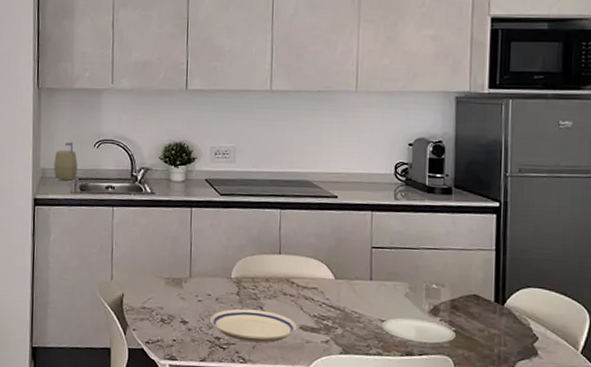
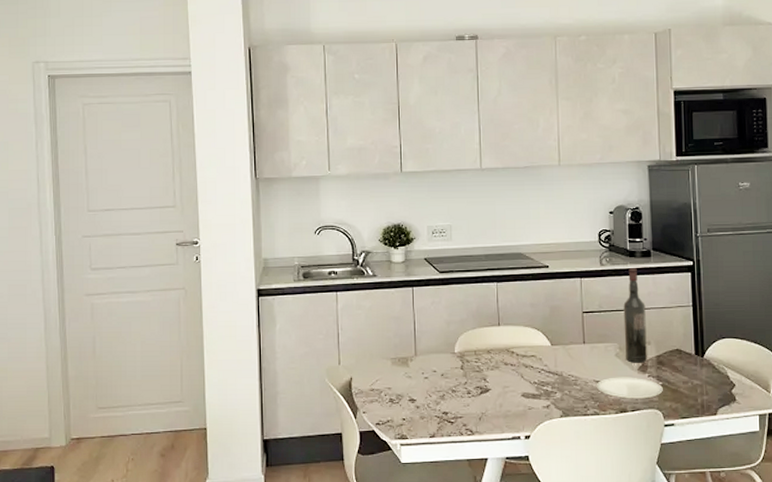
soap dispenser: present [54,142,78,181] -> none [275,230,300,269]
plate: present [209,308,298,343] -> none [436,382,520,414]
wine bottle: none [415,205,442,306] -> present [623,268,647,363]

